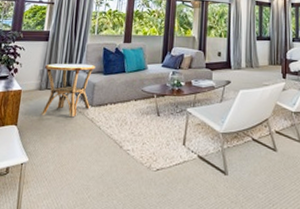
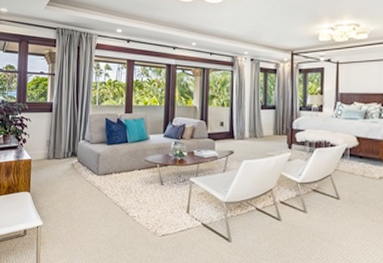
side table: present [40,63,95,117] -> none [50,133,99,185]

